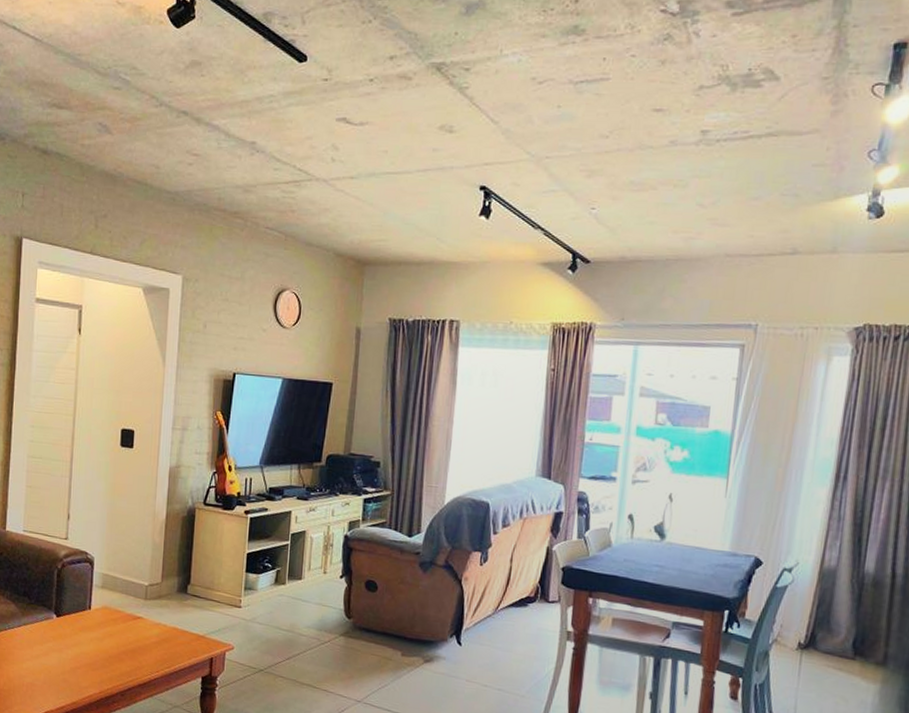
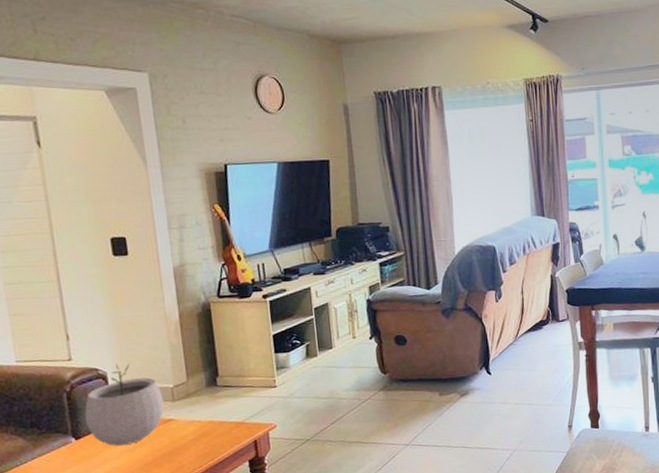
plant pot: none [68,551,138,633] -> present [84,364,164,446]

